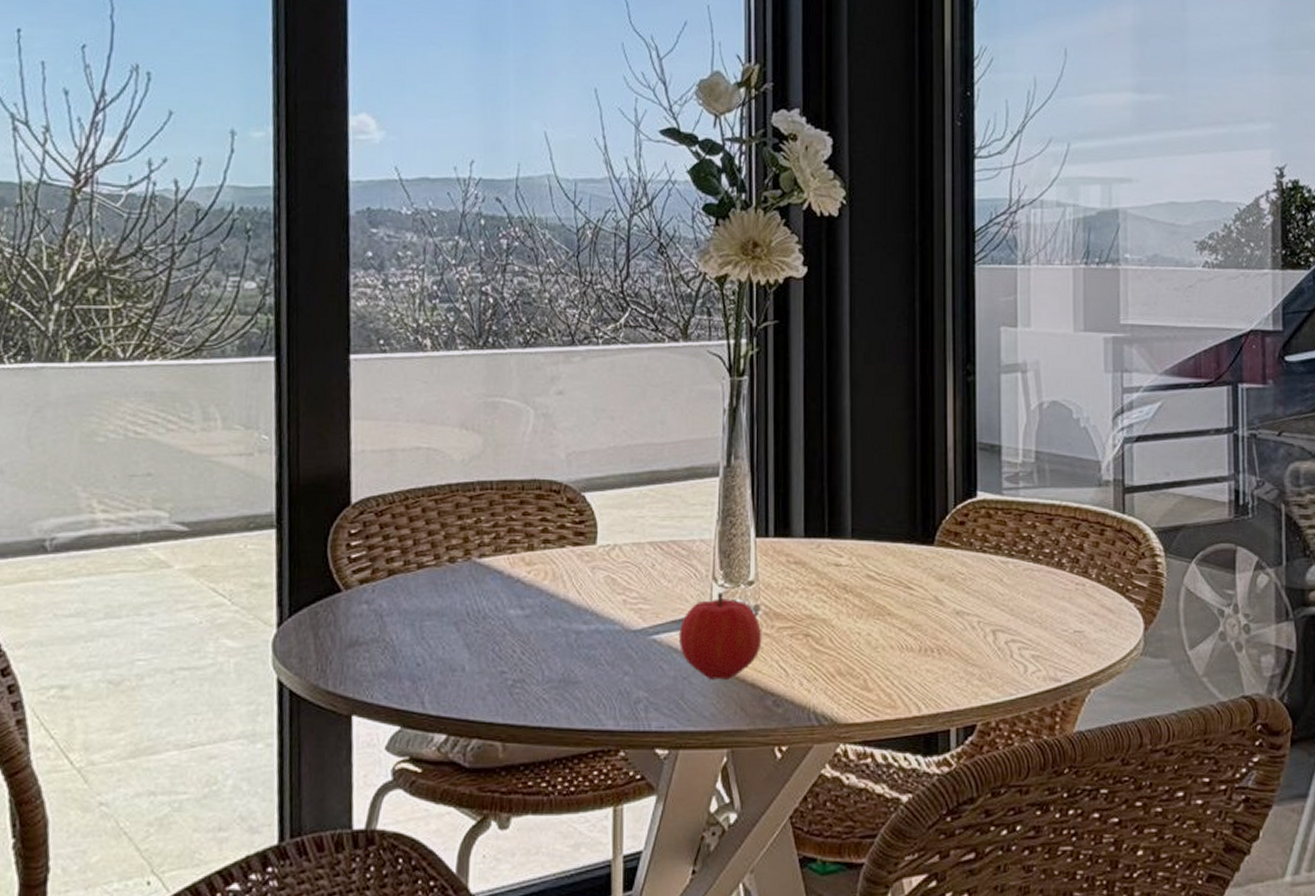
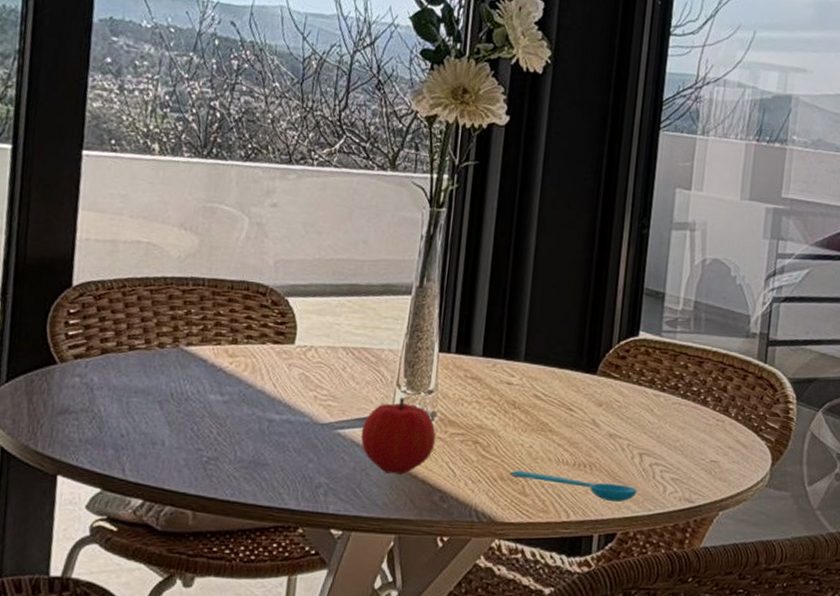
spoon: none [849,662,994,690] -> present [510,470,637,503]

